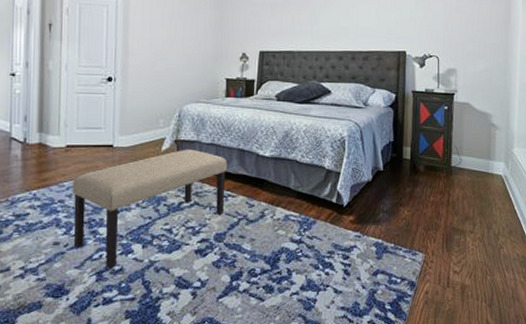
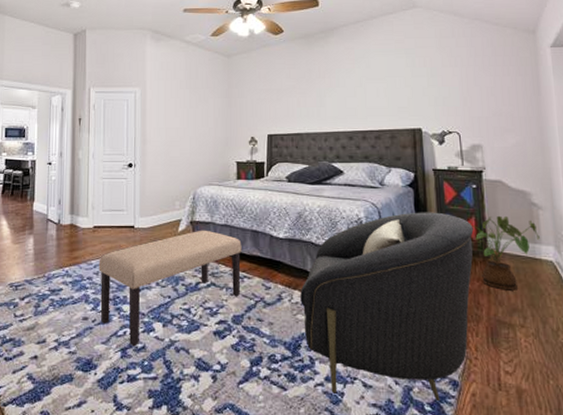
armchair: none [282,131,441,301] -> present [300,212,474,401]
house plant: none [439,135,494,201] -> present [470,215,540,291]

